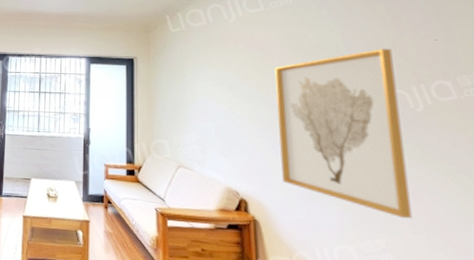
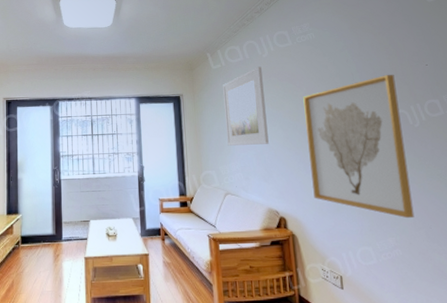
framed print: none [182,32,231,117] -> present [223,66,269,146]

